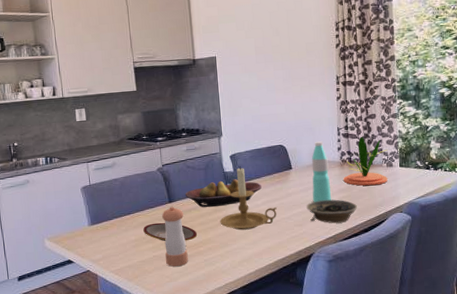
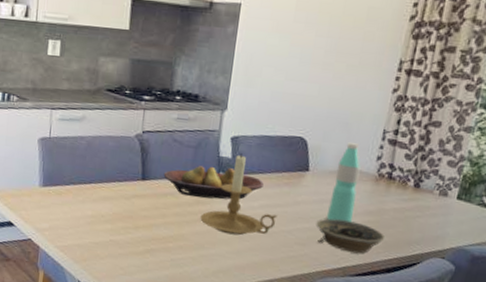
plate: present [143,222,198,241] -> none [103,200,169,232]
pepper shaker: present [162,206,188,267] -> none [123,185,157,260]
plant: present [343,136,388,186] -> none [374,147,446,216]

